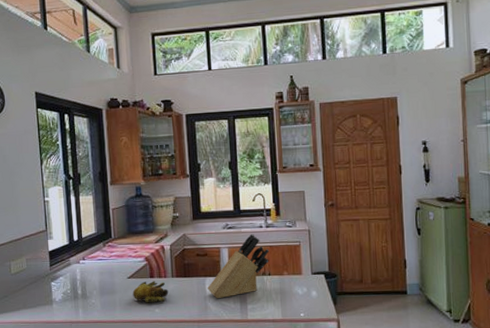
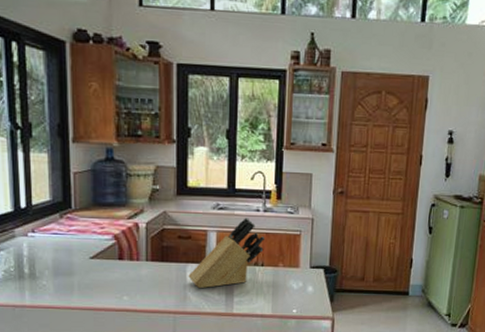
banana bunch: present [132,281,169,303] -> none [95,263,141,289]

